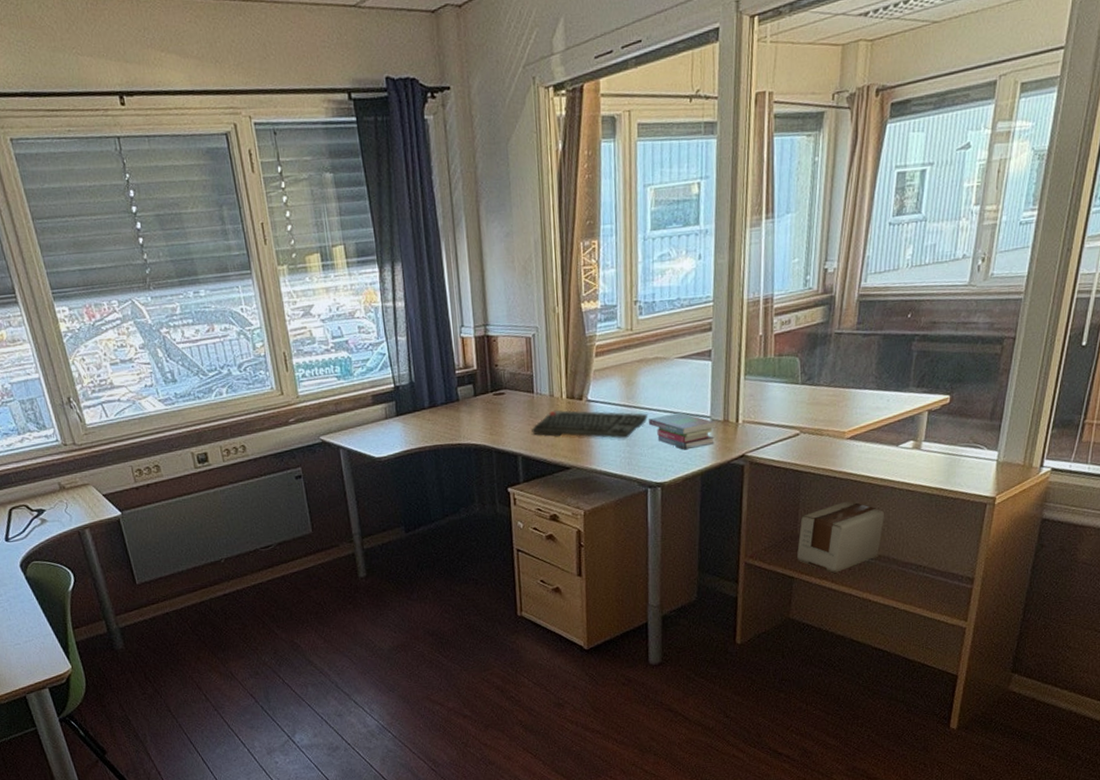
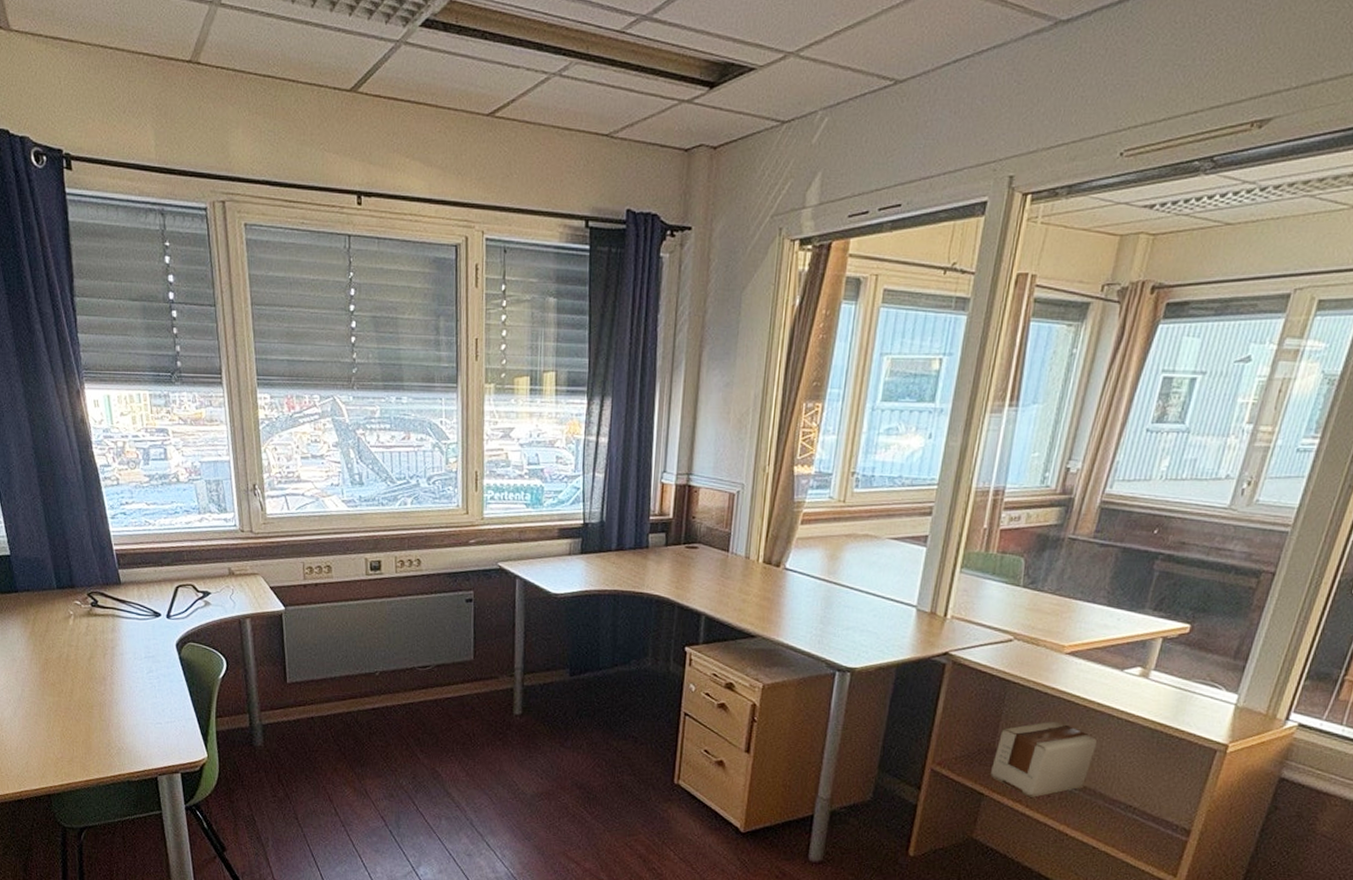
computer keyboard: present [531,410,648,439] -> none [720,573,848,615]
books: present [649,412,716,450] -> none [848,596,922,638]

